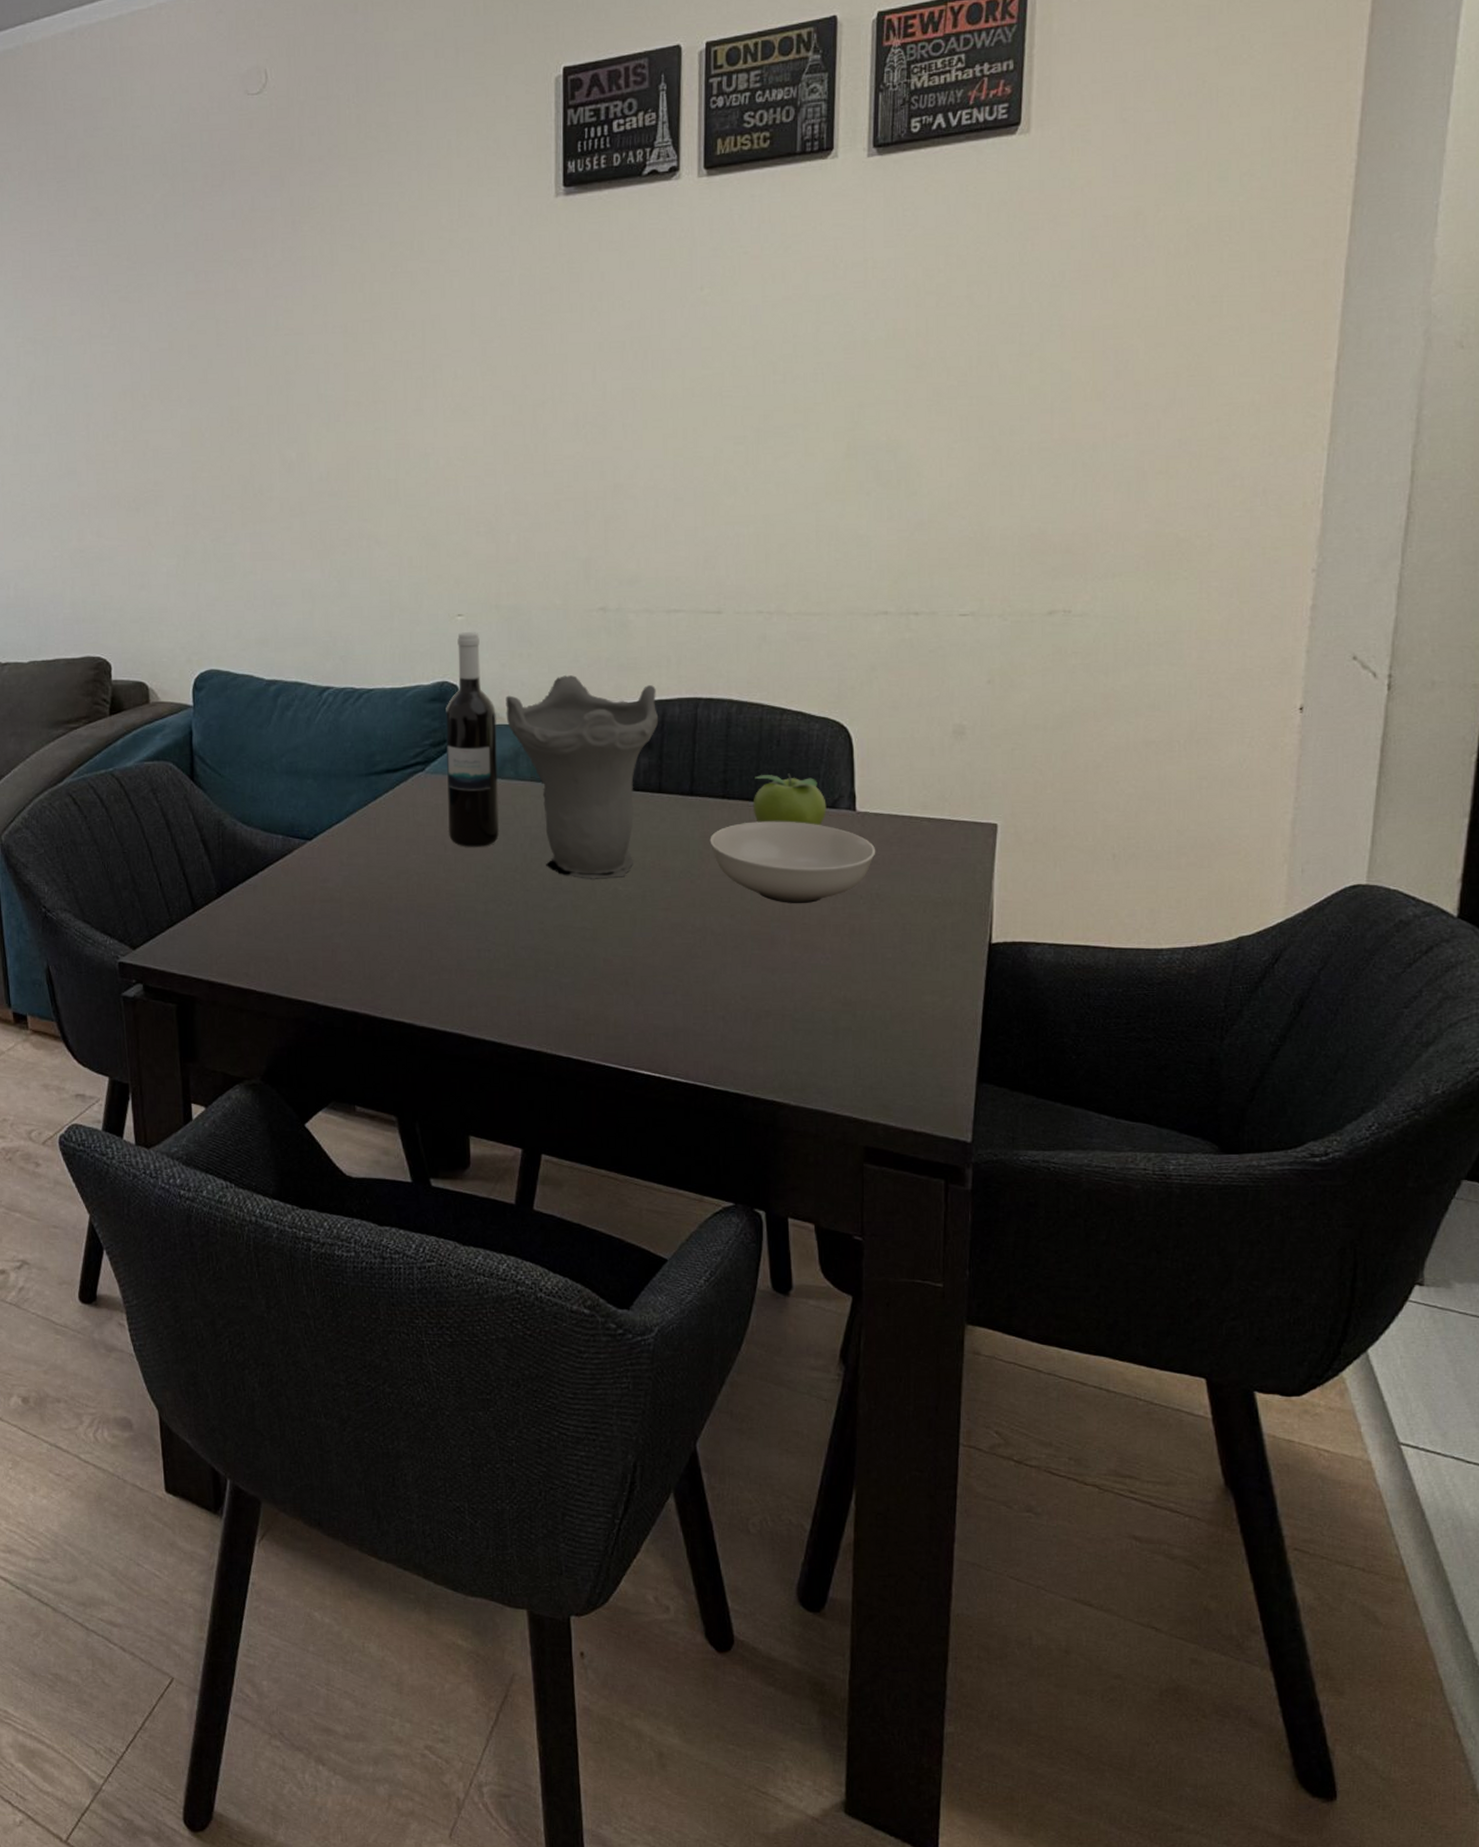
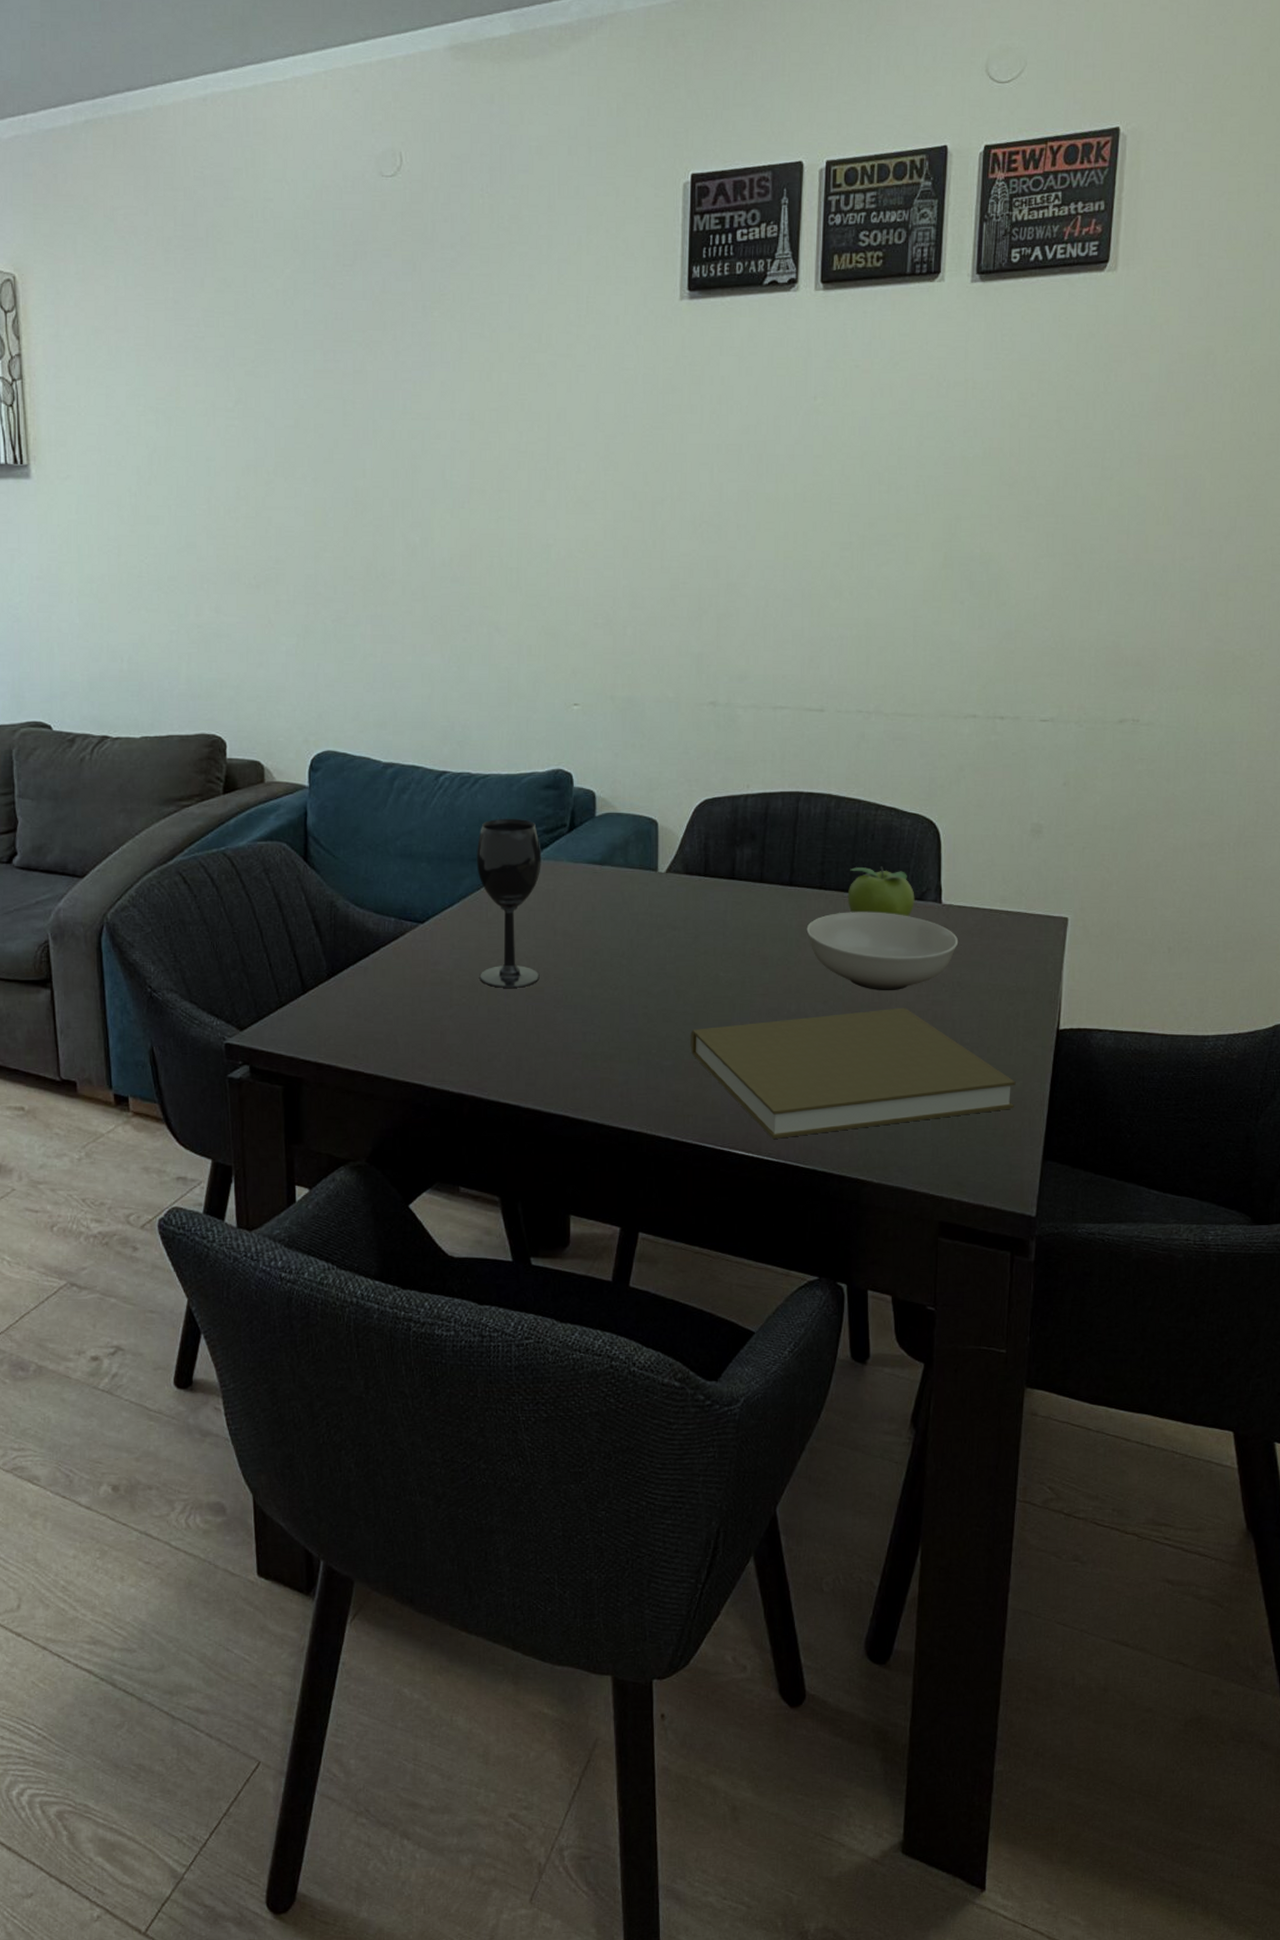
wine glass: none [362,732,431,905] -> present [476,818,541,988]
wine bottle: present [445,632,499,847] -> none [558,721,608,932]
vase: present [505,675,659,879] -> none [617,767,763,965]
book: none [589,921,945,1059] -> present [690,1007,1016,1139]

